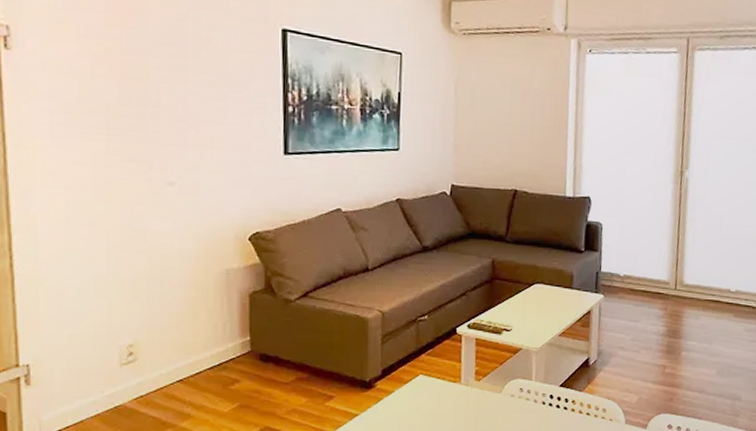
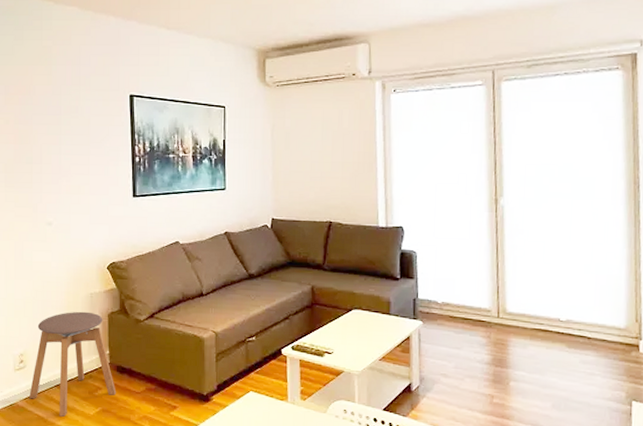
stool: none [141,291,259,417] -> present [29,311,117,417]

